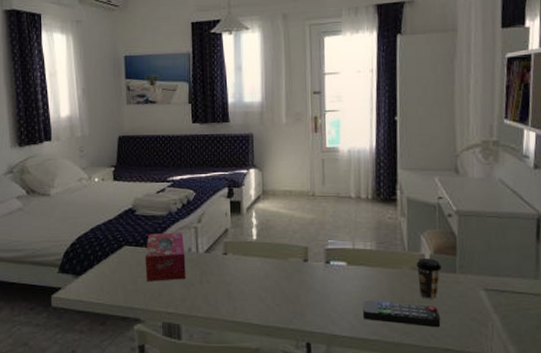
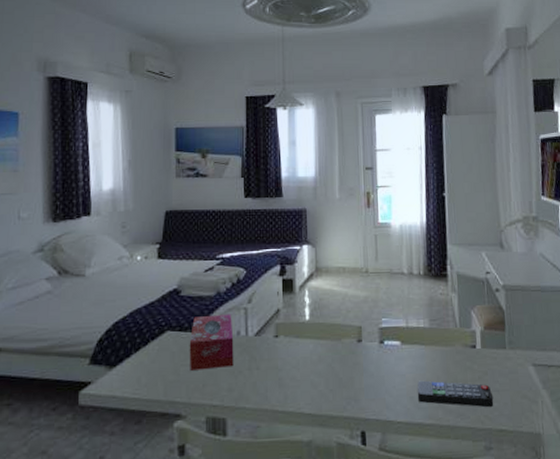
coffee cup: present [416,257,442,299] -> none [468,334,492,377]

